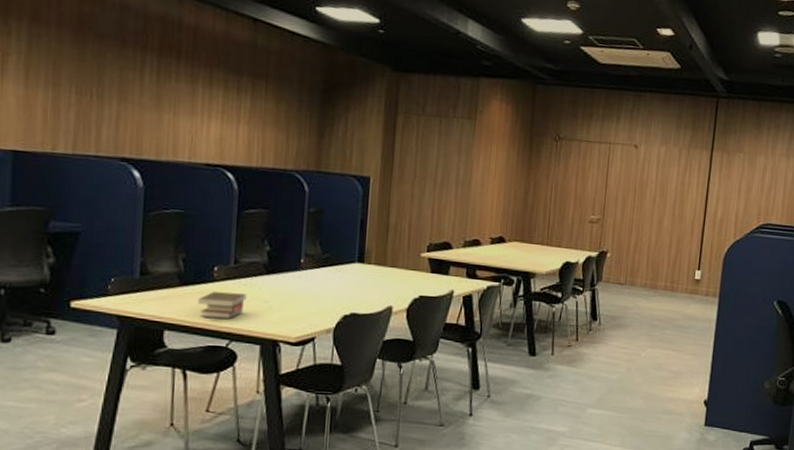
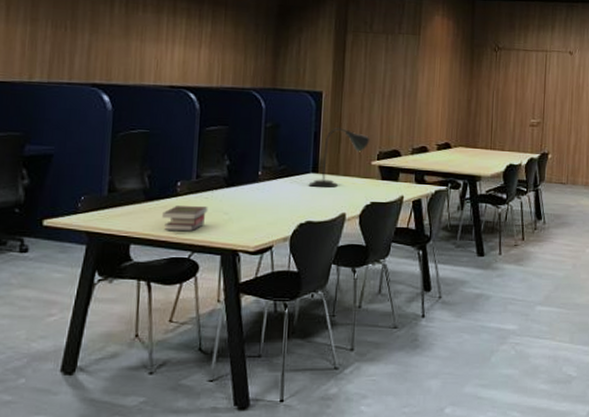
desk lamp: none [353,215,420,279] -> present [308,126,370,188]

